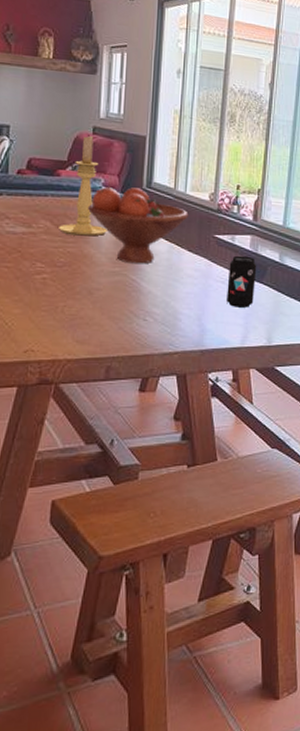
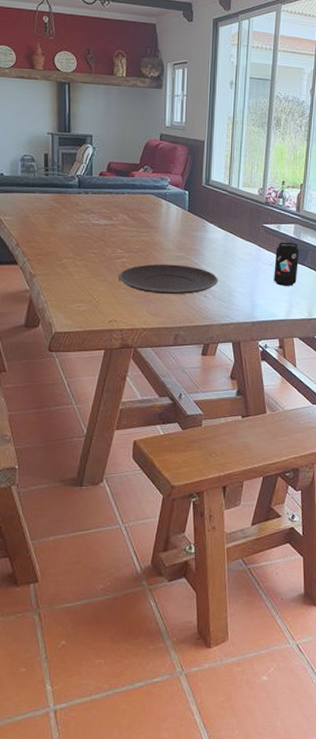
plate: none [36,280,161,318] -> present [117,263,219,295]
candle holder: present [59,135,107,236] -> none [134,141,174,227]
fruit bowl: present [88,187,189,264] -> none [157,185,241,250]

